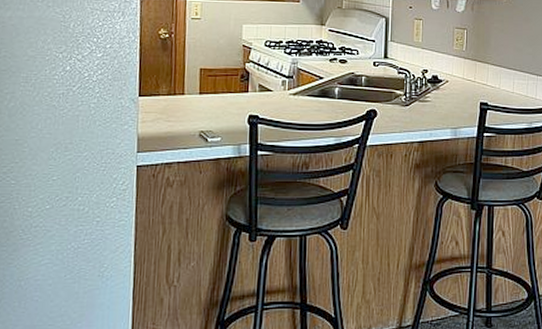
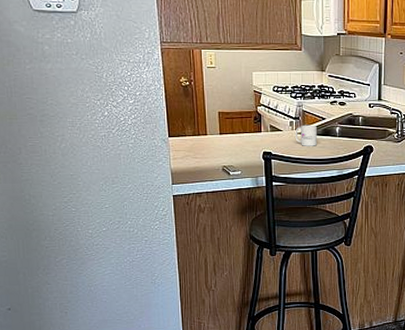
mug: none [287,84,313,109] -> present [295,124,317,146]

